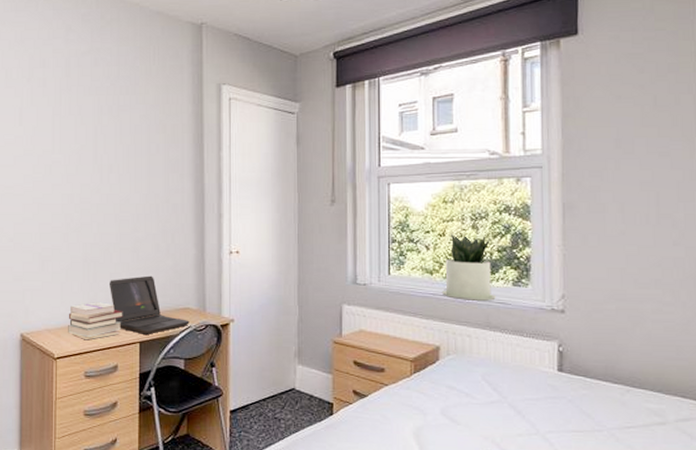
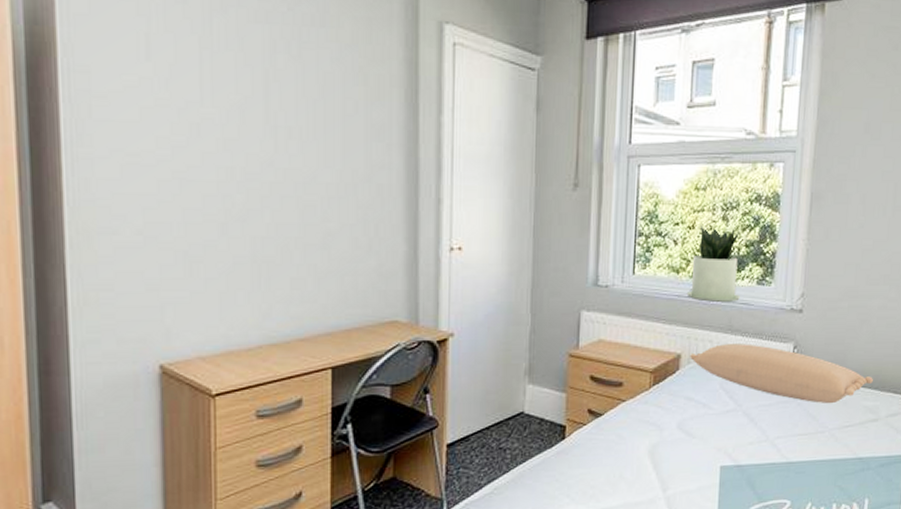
books: present [68,302,123,341] -> none [230,317,309,369]
laptop computer: present [110,275,190,334] -> none [290,280,398,357]
pillow: none [449,339,654,404] -> present [690,344,873,404]

